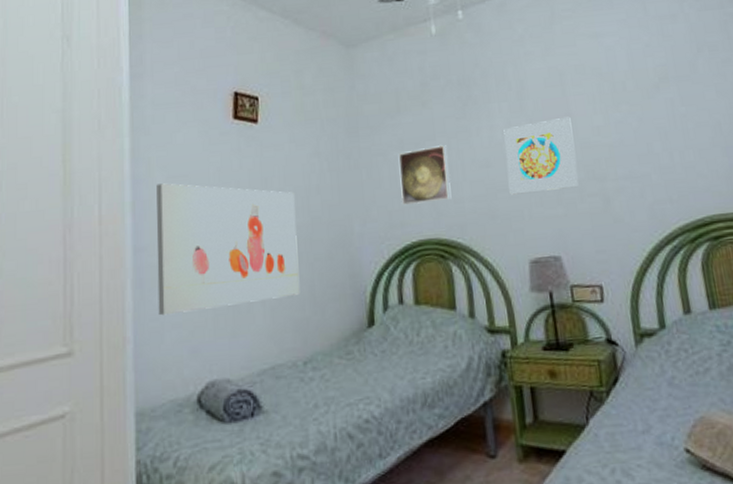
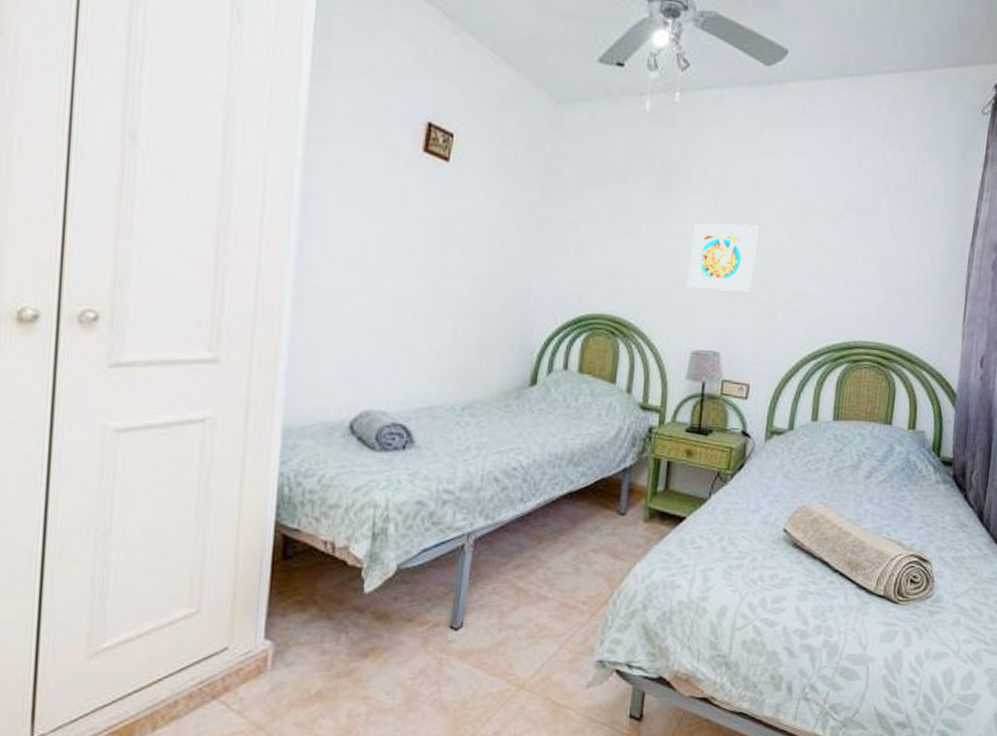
wall art: present [156,183,300,316] -> none [317,203,477,344]
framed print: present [398,145,452,205] -> none [584,225,637,281]

